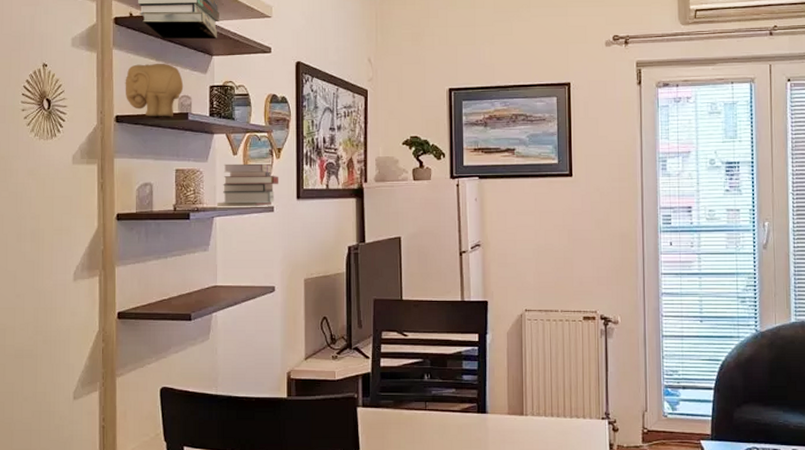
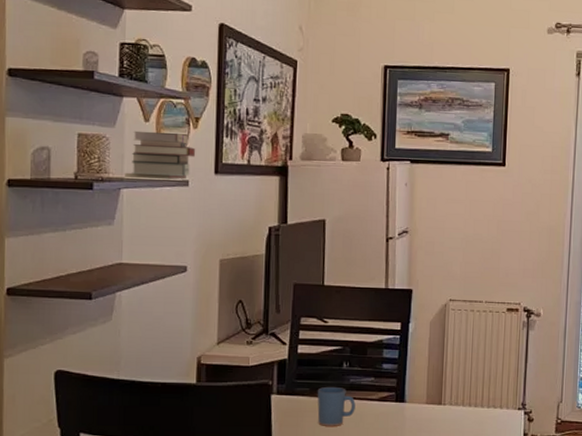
decorative figurine: present [125,63,184,118] -> none [19,11,90,76]
mug: none [400,398,438,438] -> present [317,386,356,426]

